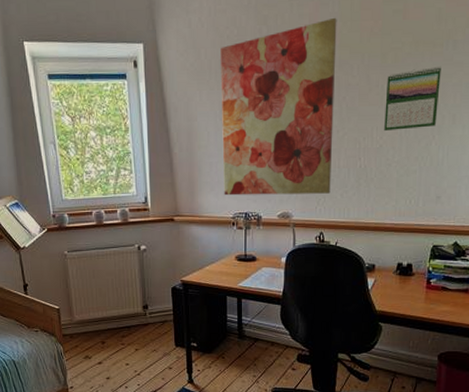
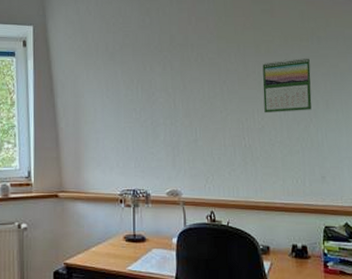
wall art: present [220,17,337,196] -> none [107,12,218,172]

